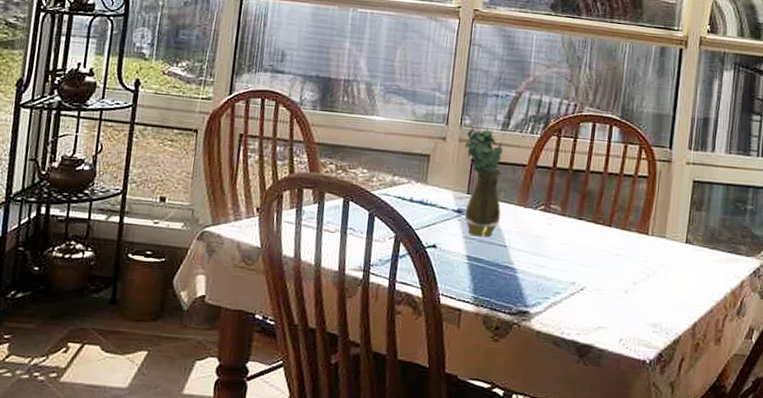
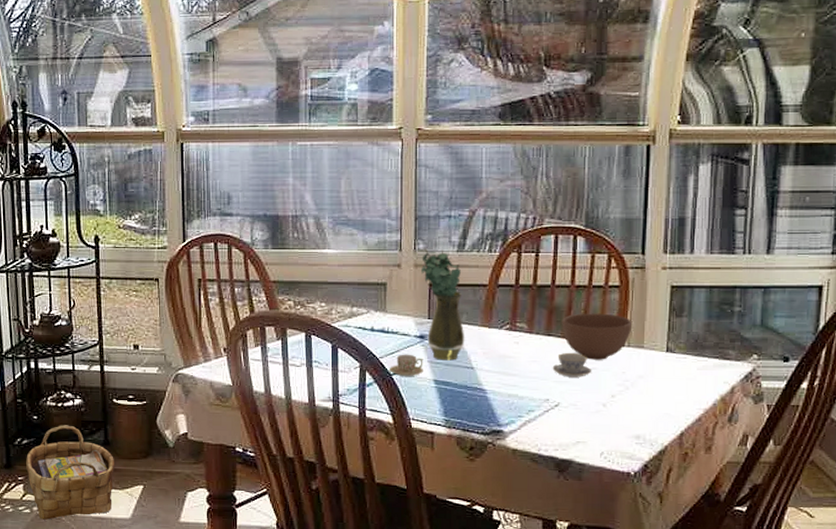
woven basket: none [15,279,120,386] -> present [26,425,114,520]
teacup: none [424,227,459,251] -> present [390,354,423,377]
teacup: none [580,238,618,263] -> present [552,353,592,377]
bowl: none [592,200,657,247] -> present [562,313,633,360]

